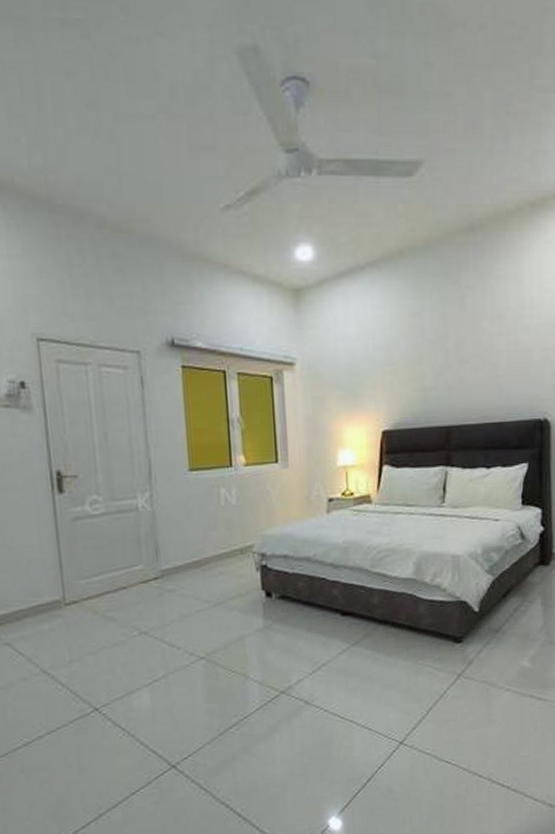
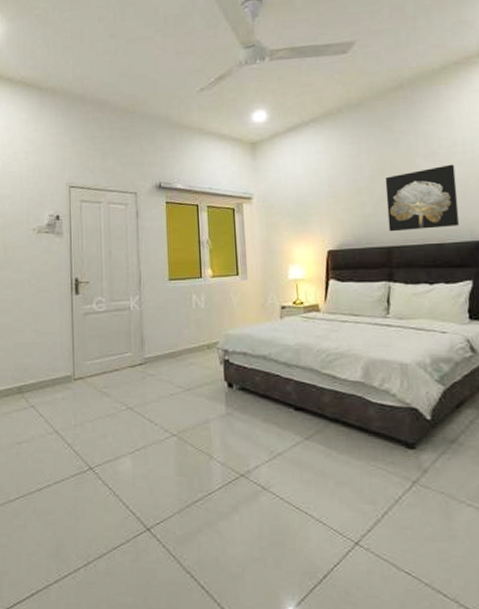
wall art: none [448,330,521,409] -> present [385,164,460,232]

